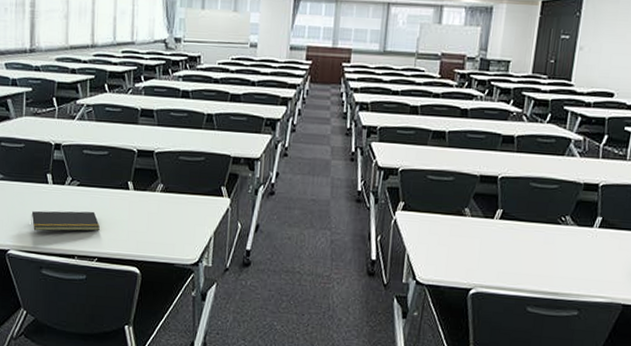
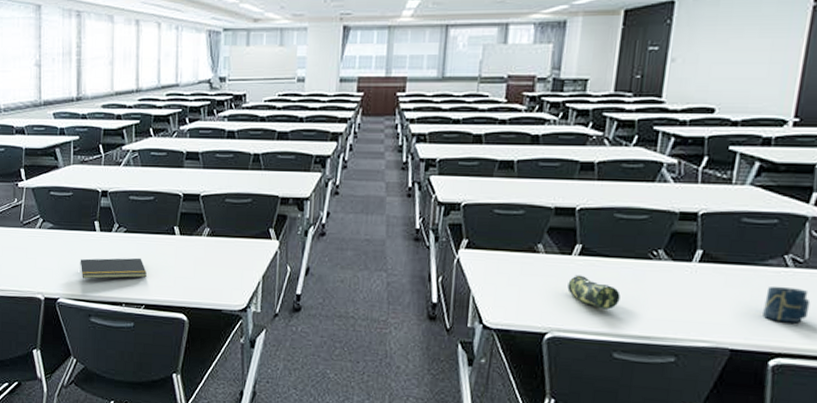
pencil case: none [490,236,534,268] -> present [567,274,621,310]

